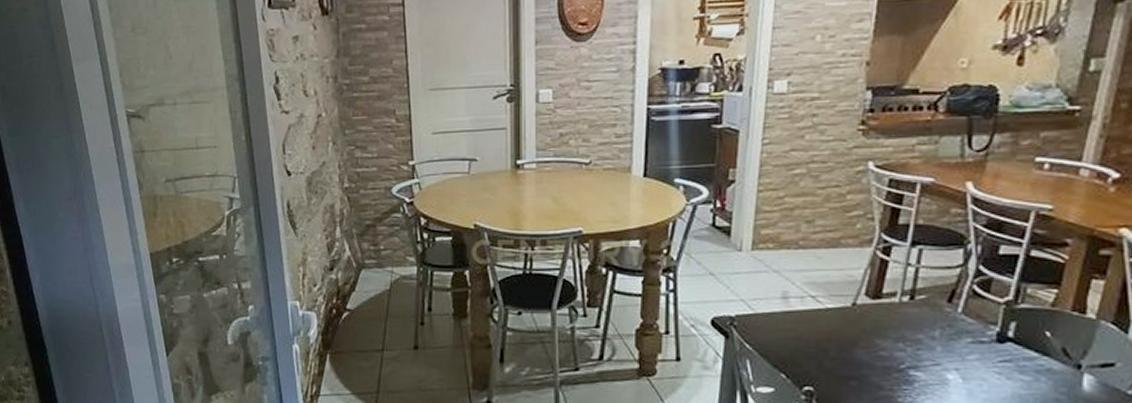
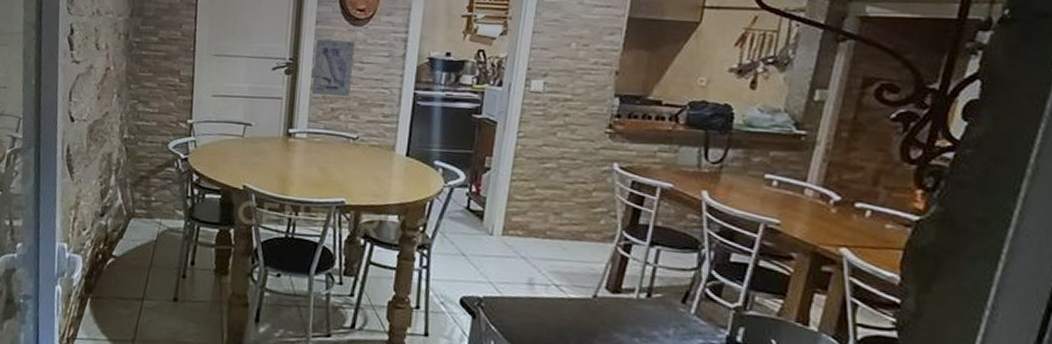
wall art: none [537,59,580,121] -> present [311,38,355,97]

